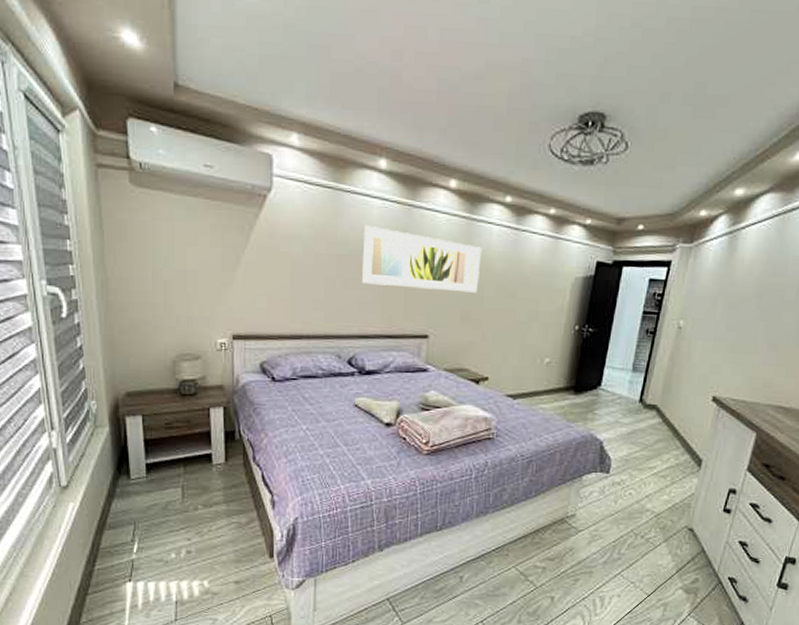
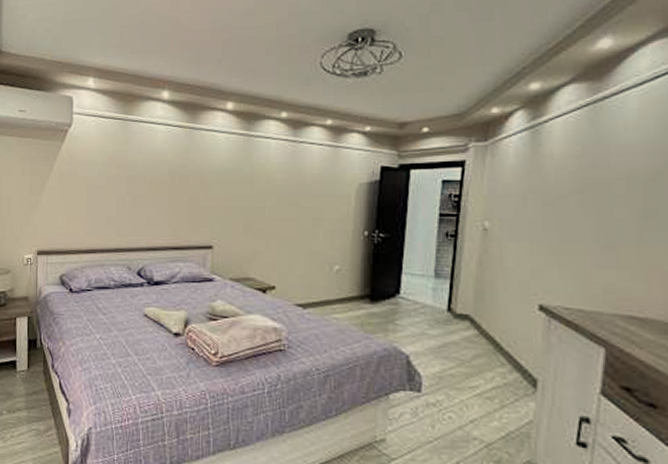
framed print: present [361,224,482,293] -> none [148,148,261,204]

